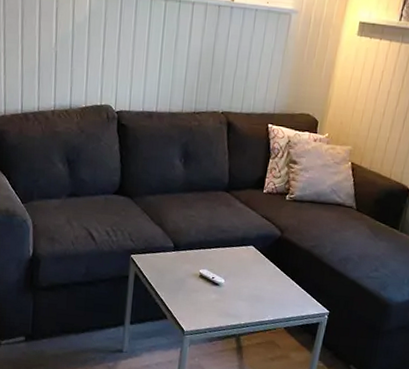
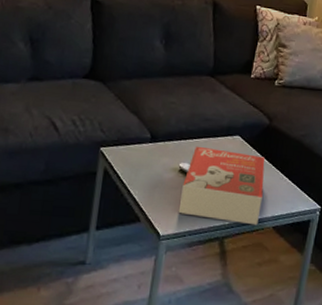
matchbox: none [199,254,277,326] -> present [178,146,265,226]

